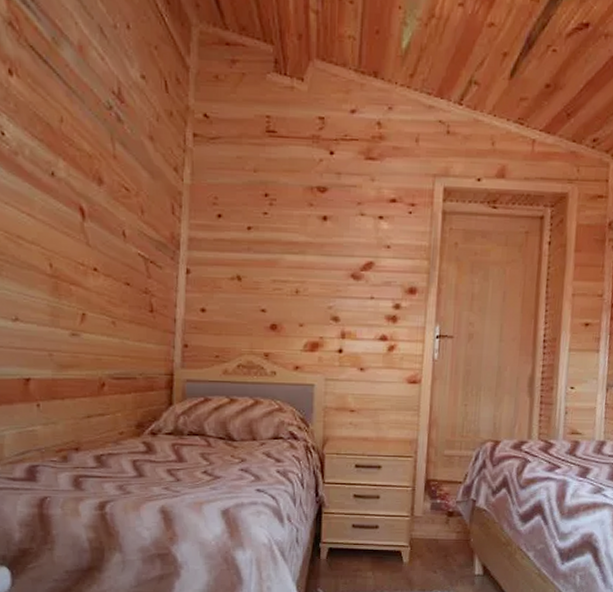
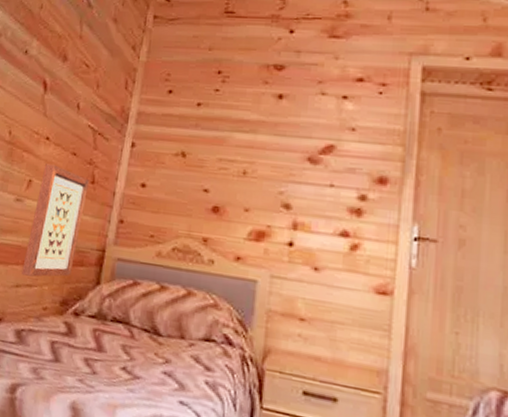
wall art: none [91,296,148,406] -> present [21,164,89,277]

